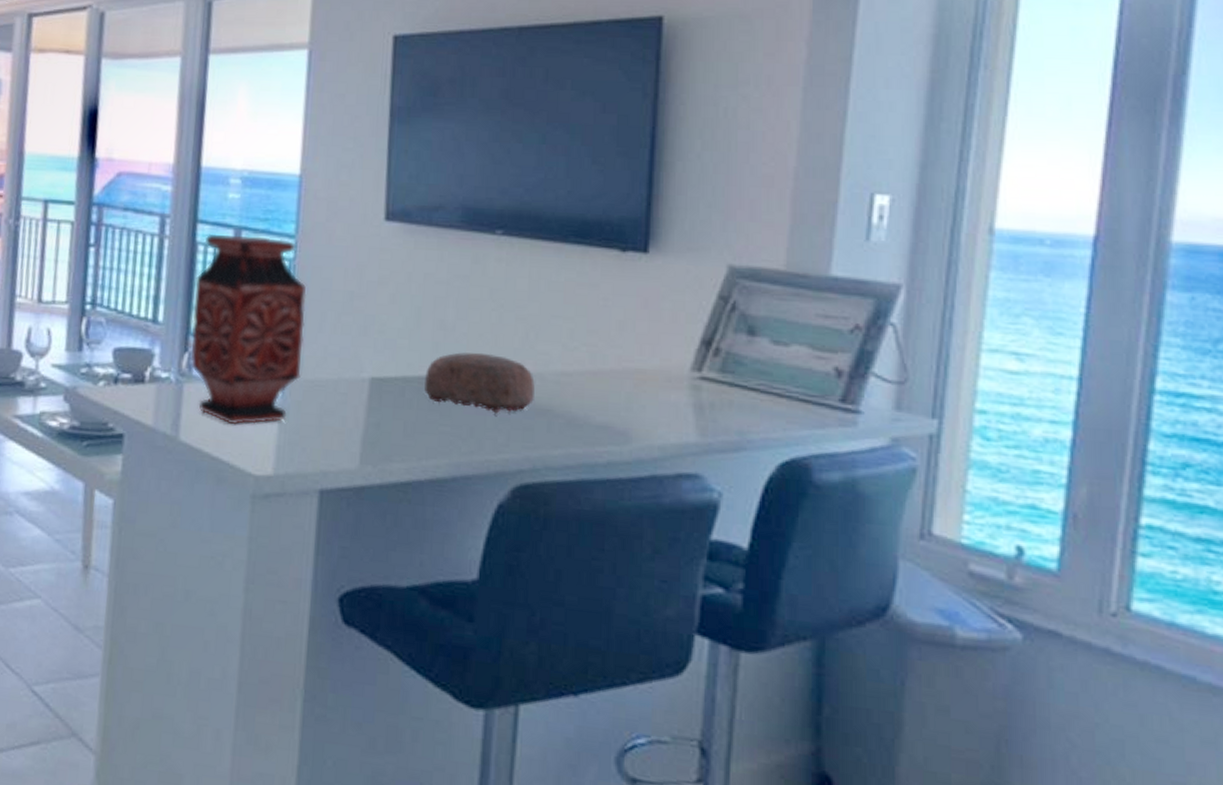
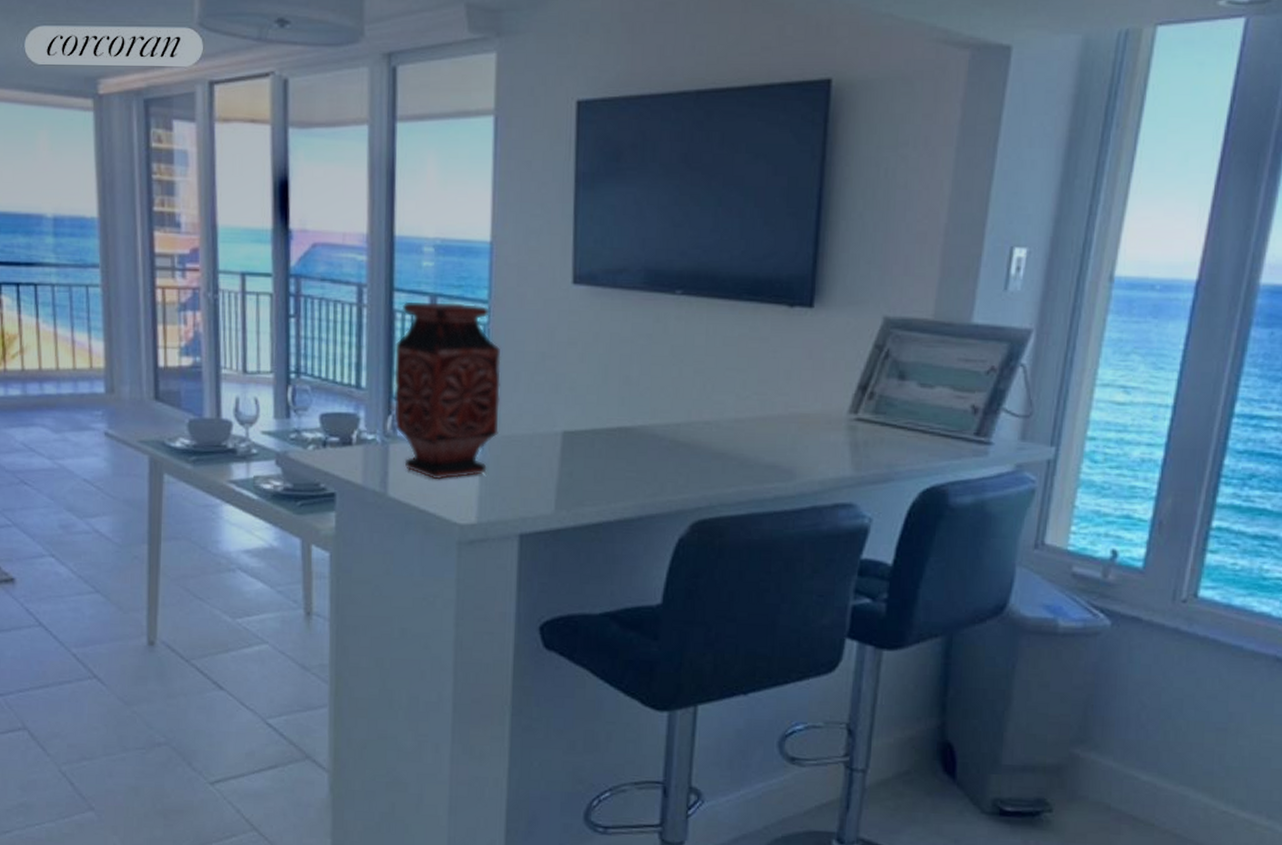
decorative bowl: present [424,352,535,414] -> none [612,404,711,459]

